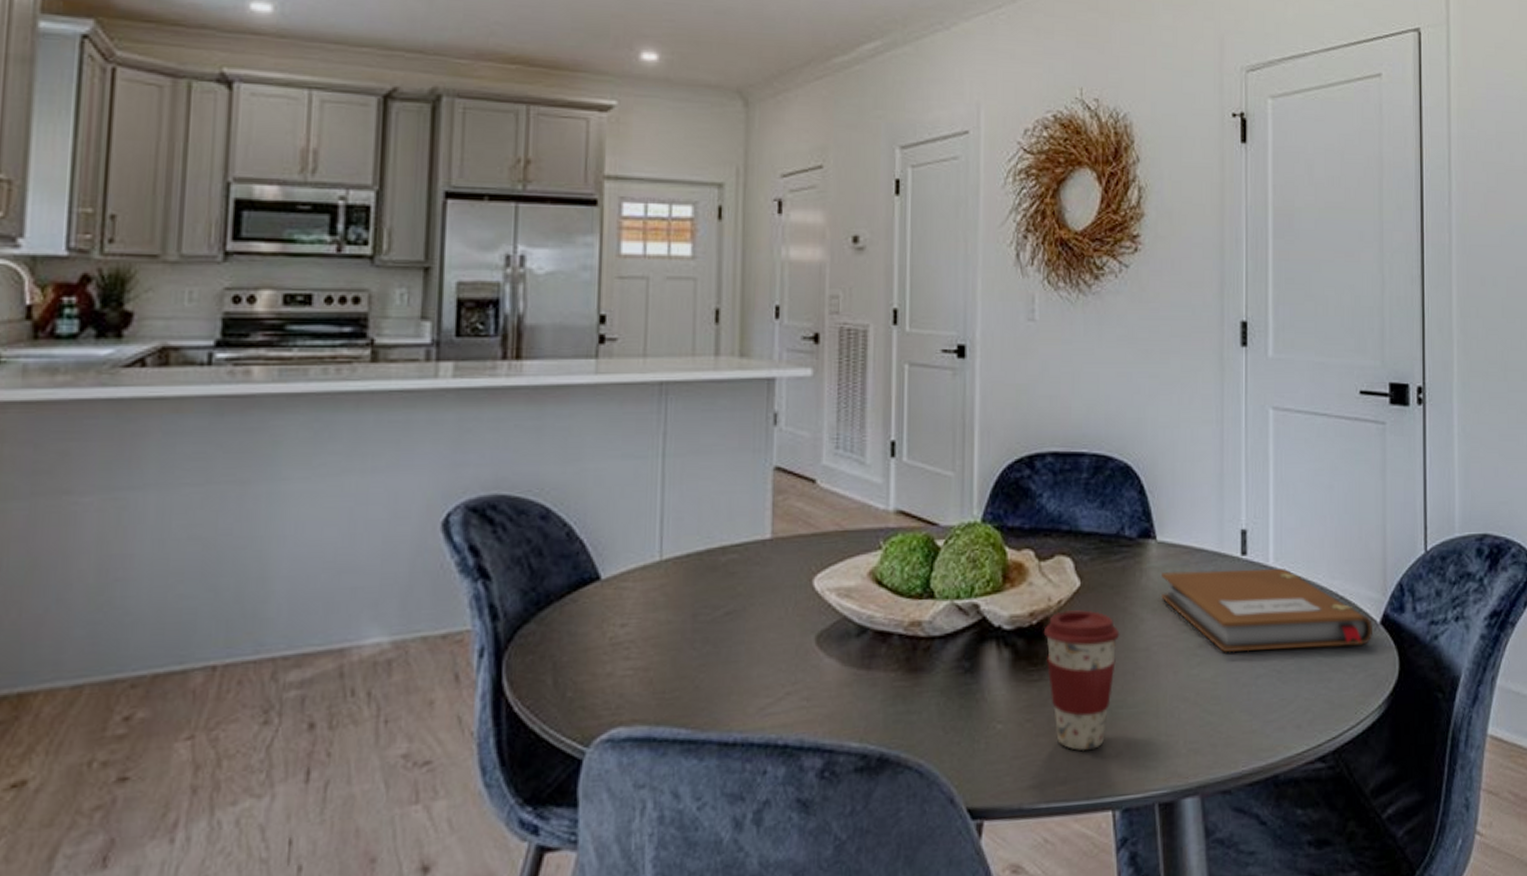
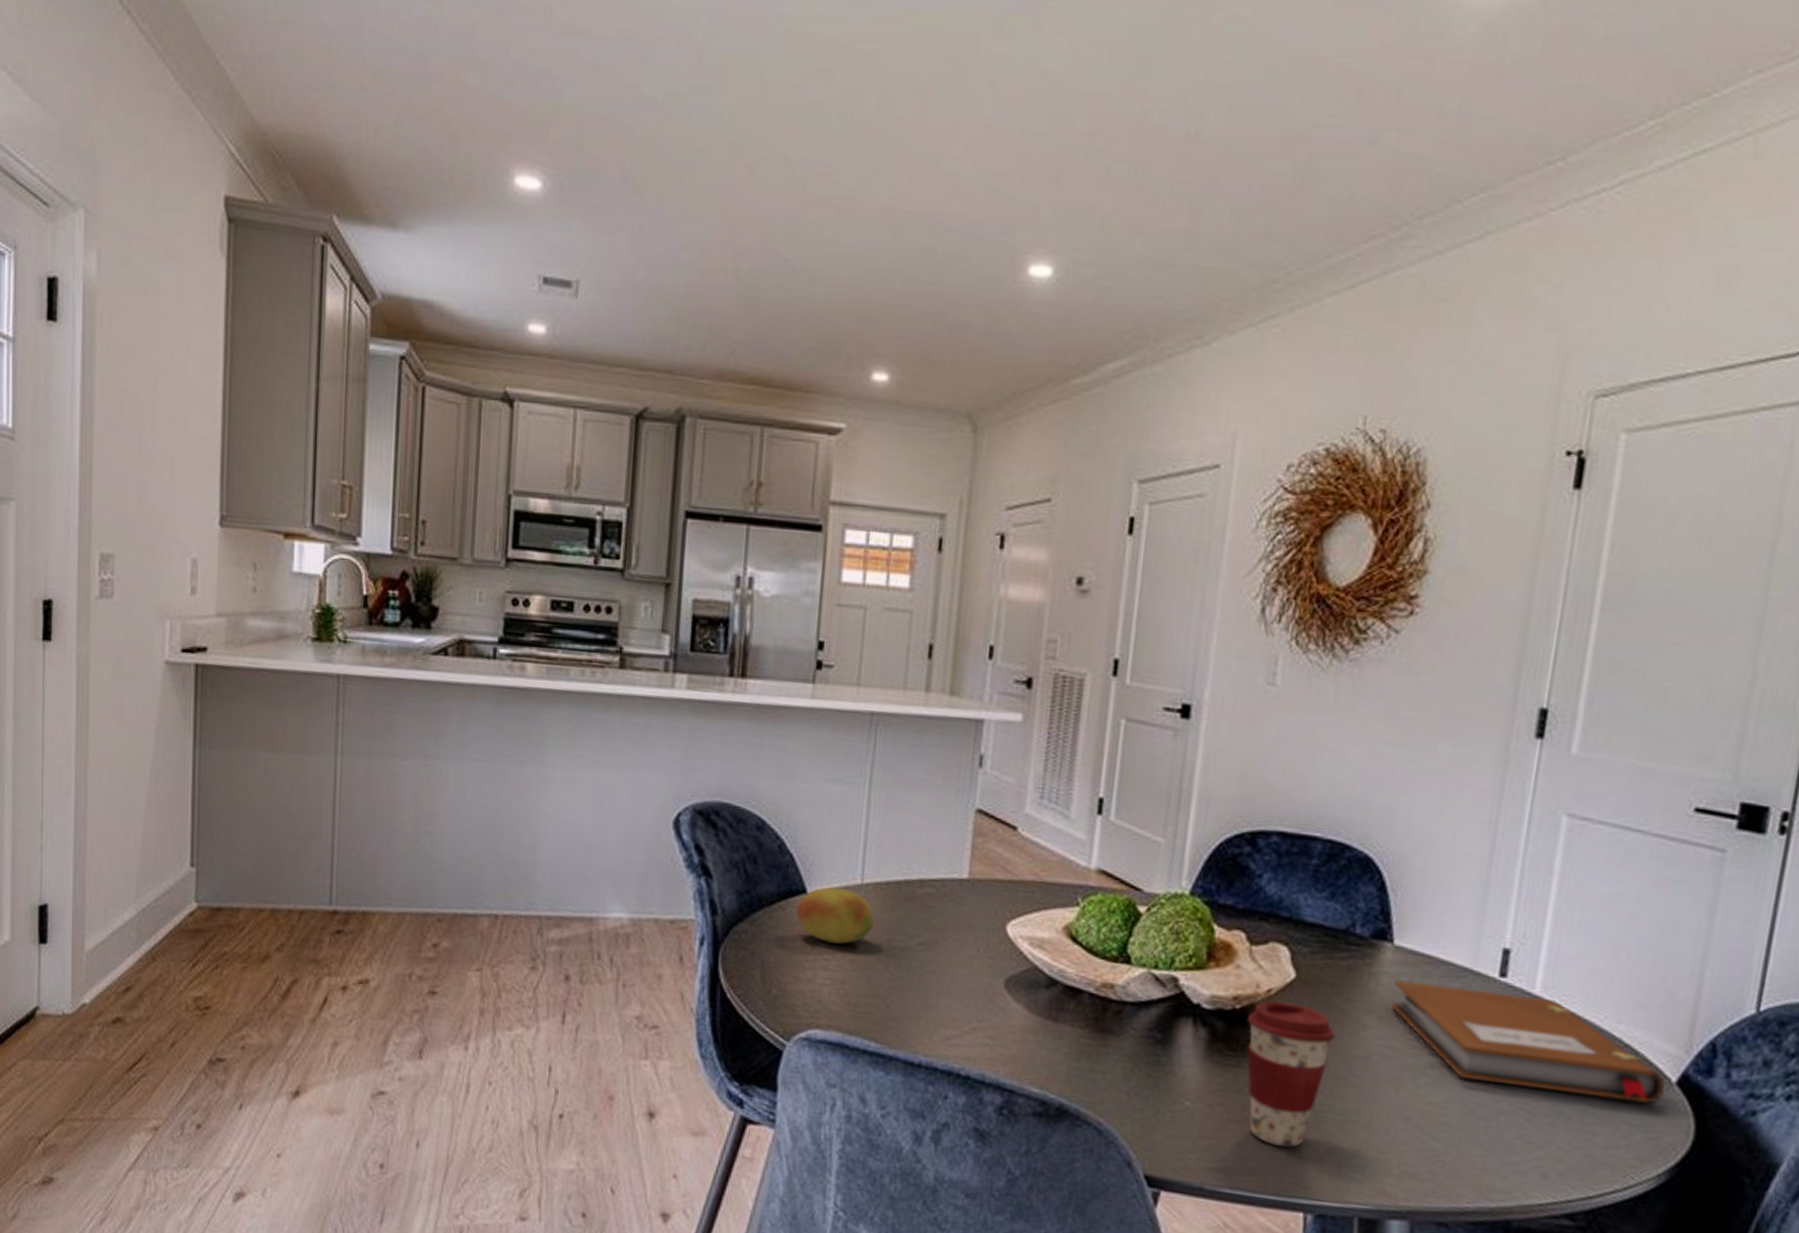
fruit: none [590,569,677,630] -> present [796,887,875,945]

